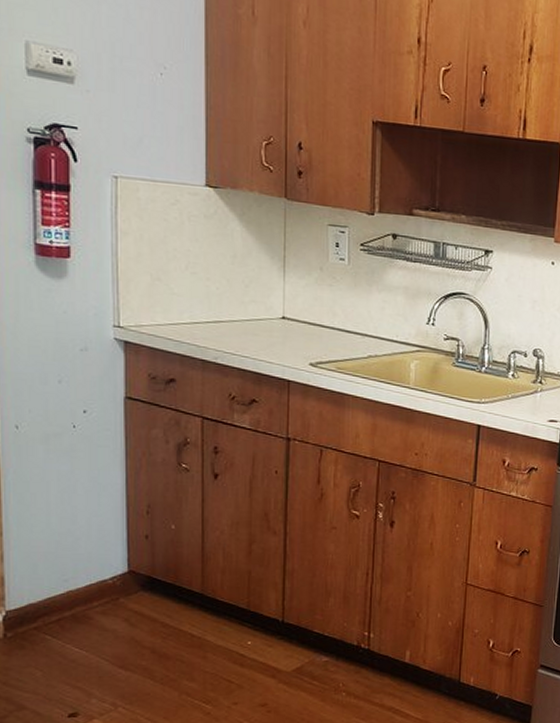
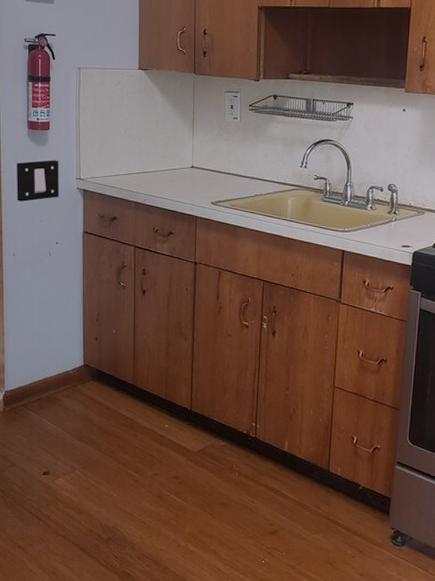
light switch: none [18,298,86,355] -> present [16,160,59,202]

